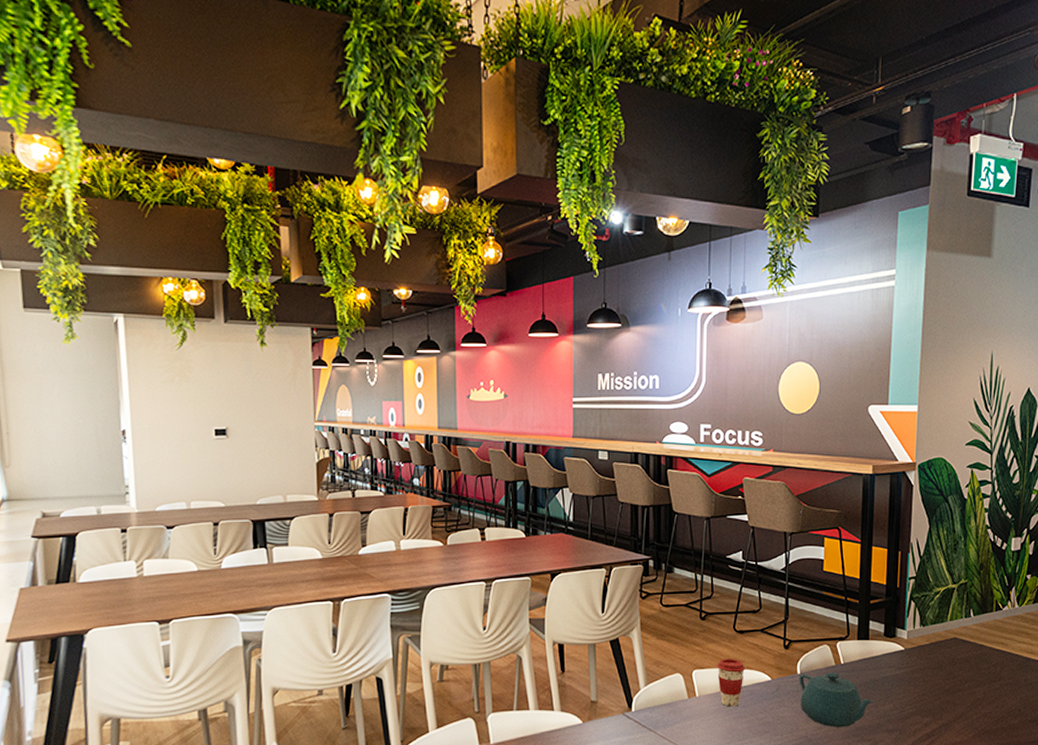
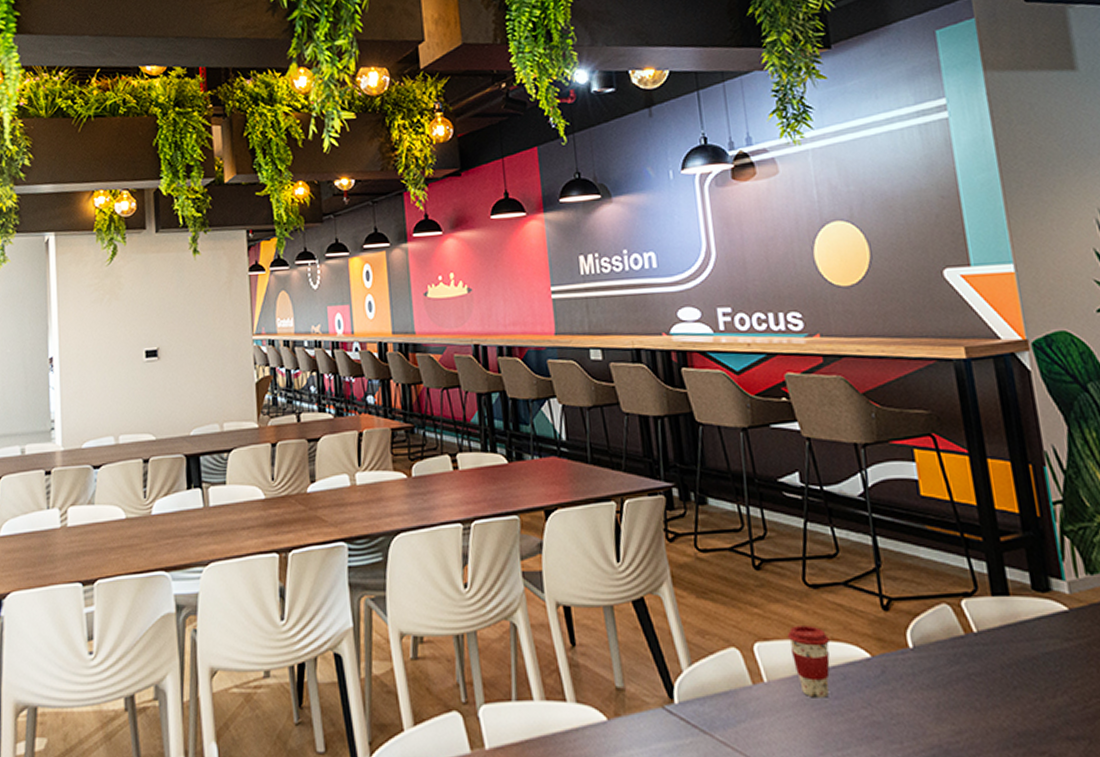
teapot: present [799,672,873,727] -> none [912,644,1036,732]

